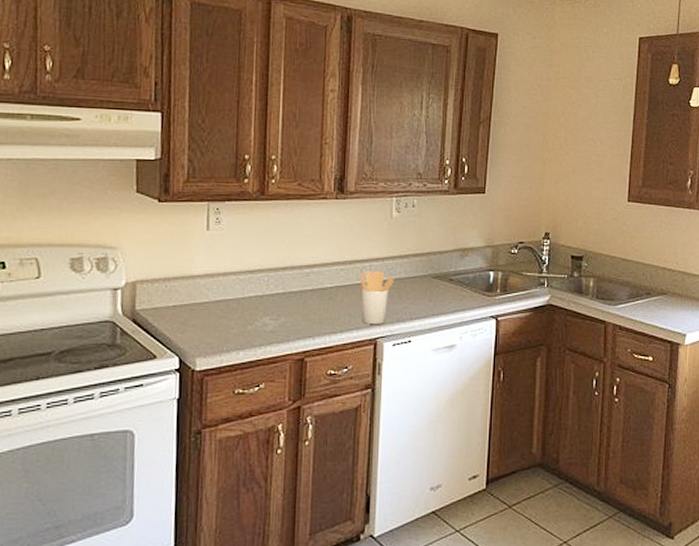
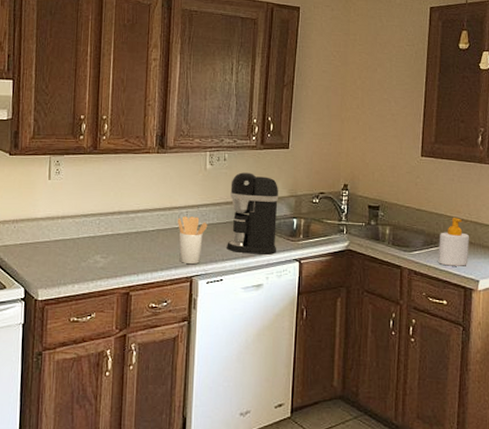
coffee maker: none [416,220,474,312] -> present [227,172,279,255]
soap bottle: none [644,268,676,320] -> present [438,218,469,266]

